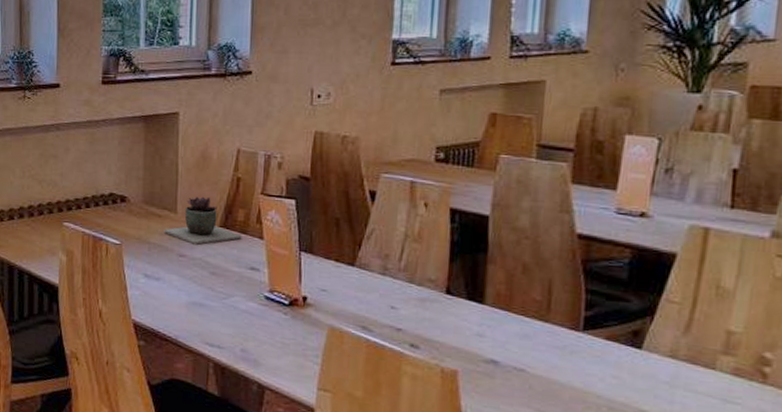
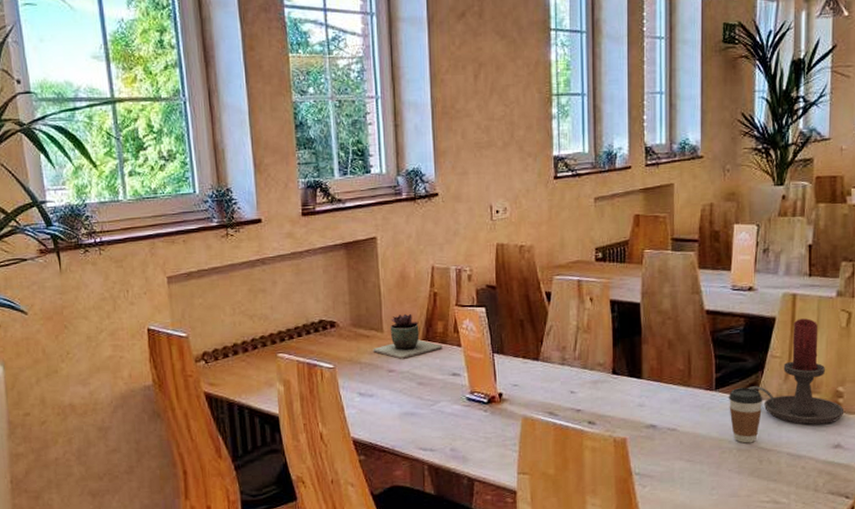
coffee cup: none [600,333,651,403] -> present [728,388,763,444]
candle holder: none [629,259,772,396] -> present [747,318,845,425]

